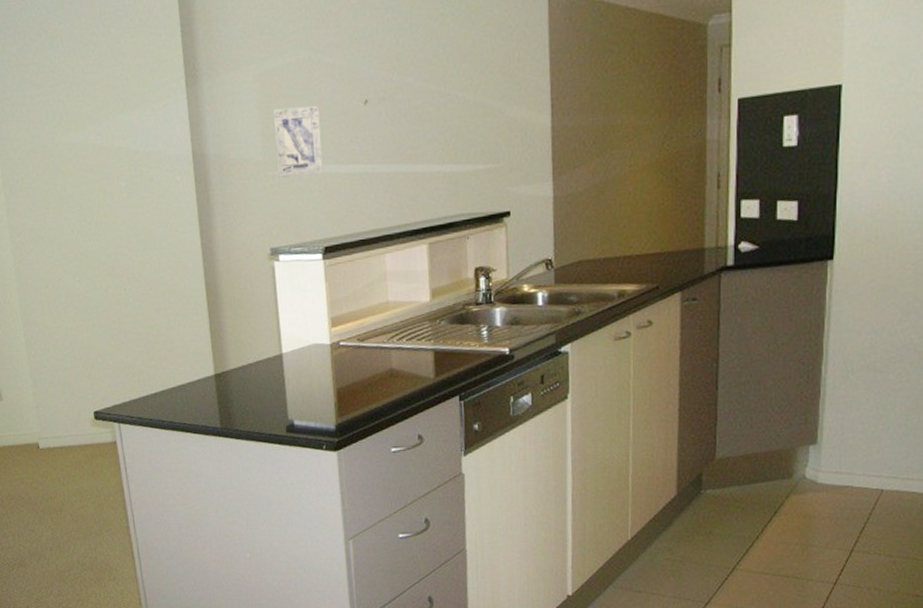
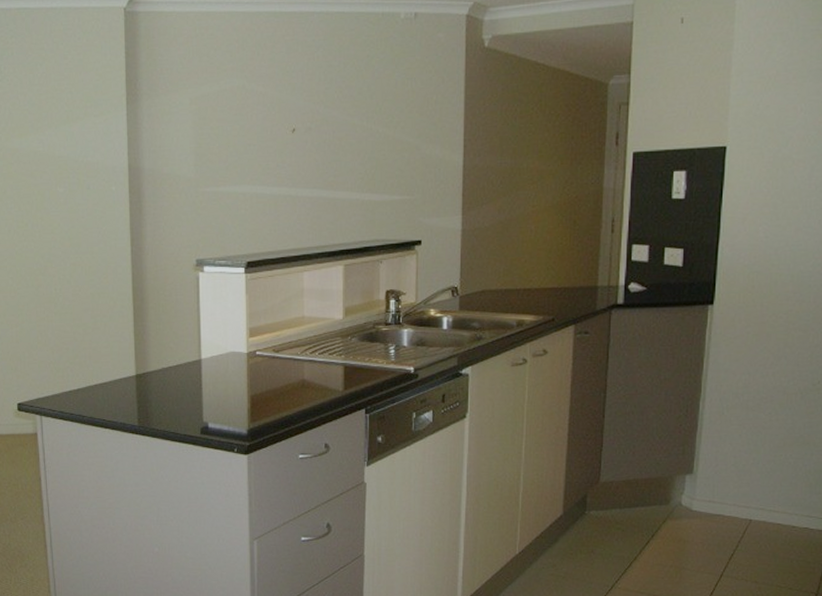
wall art: present [273,105,324,177] -> none [207,130,250,195]

